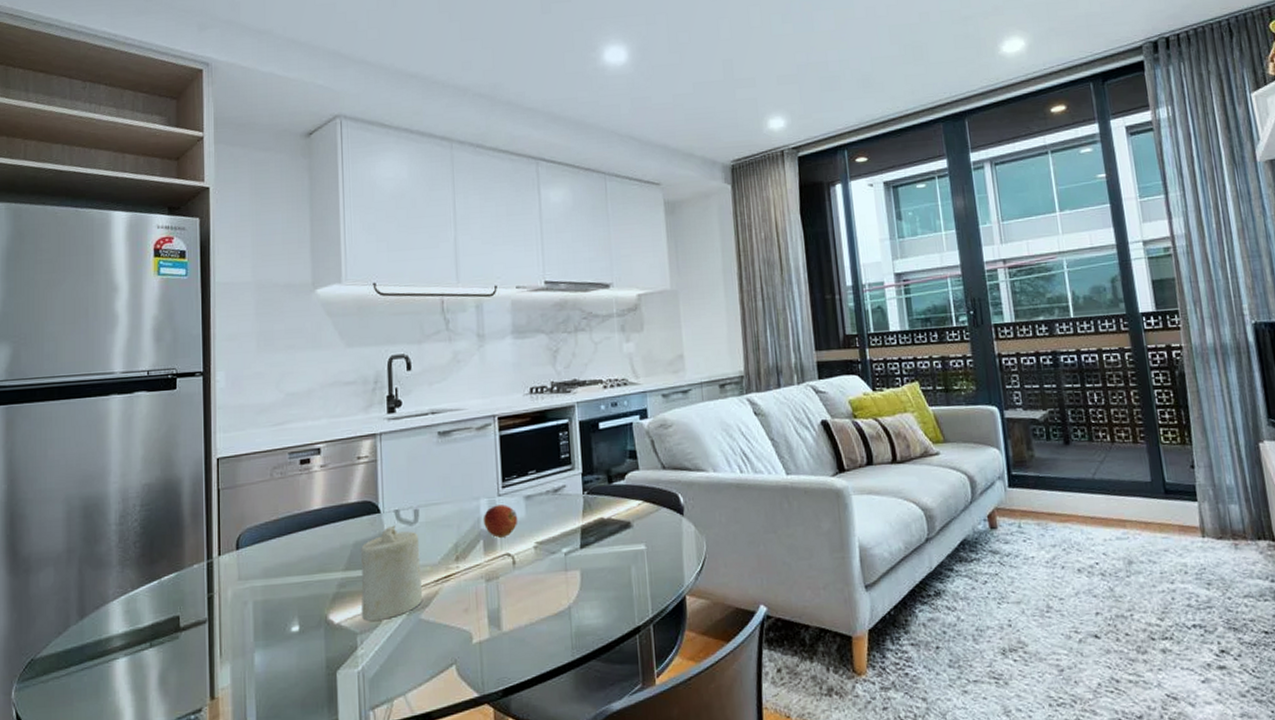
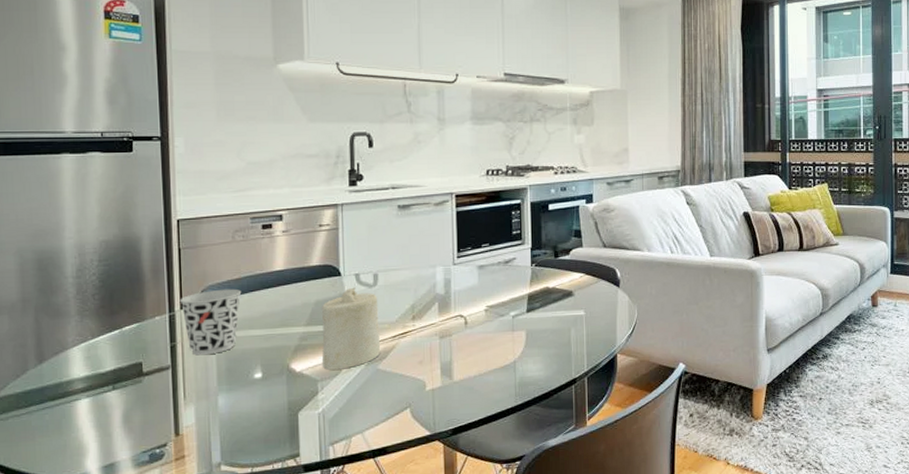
cup: none [218,531,279,607] -> present [179,288,242,356]
fruit: present [483,504,518,538] -> none [438,272,471,301]

